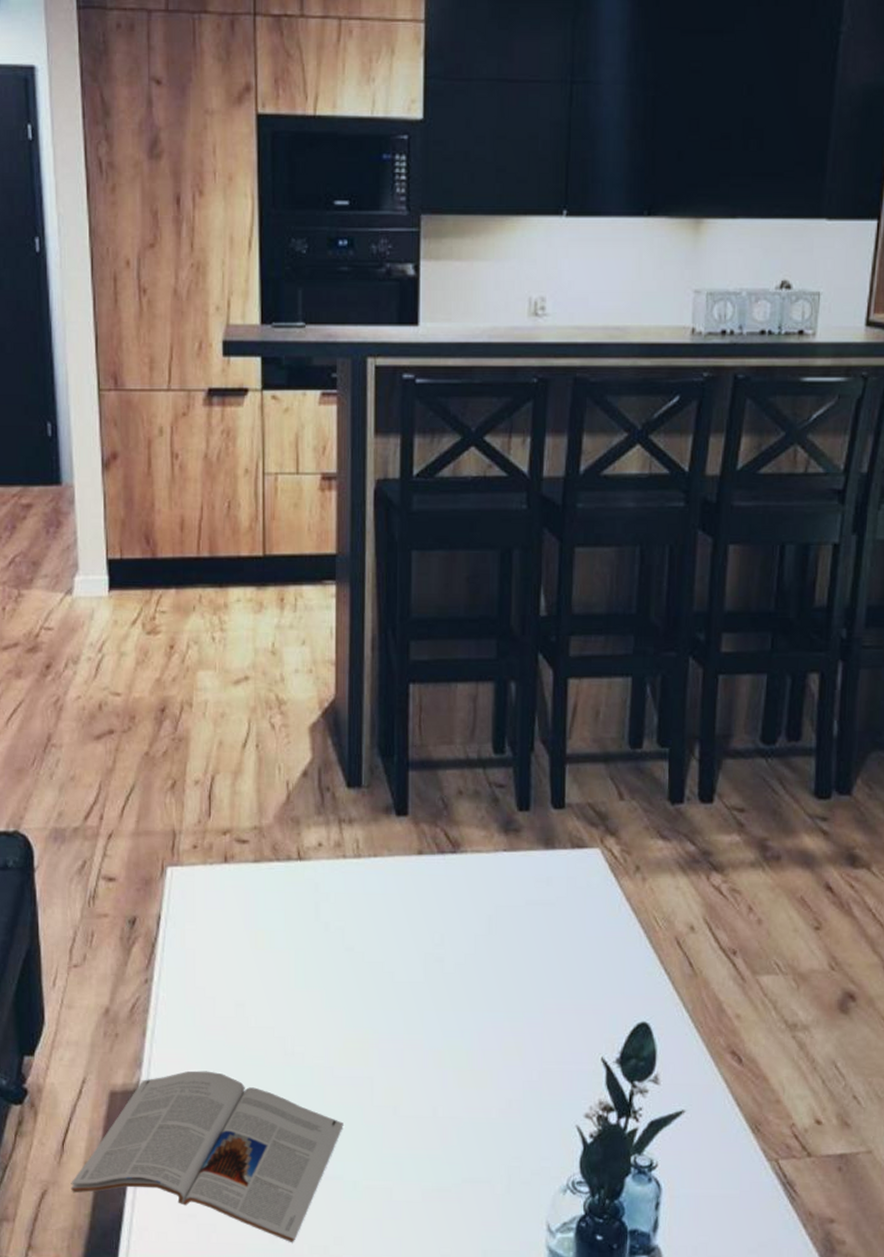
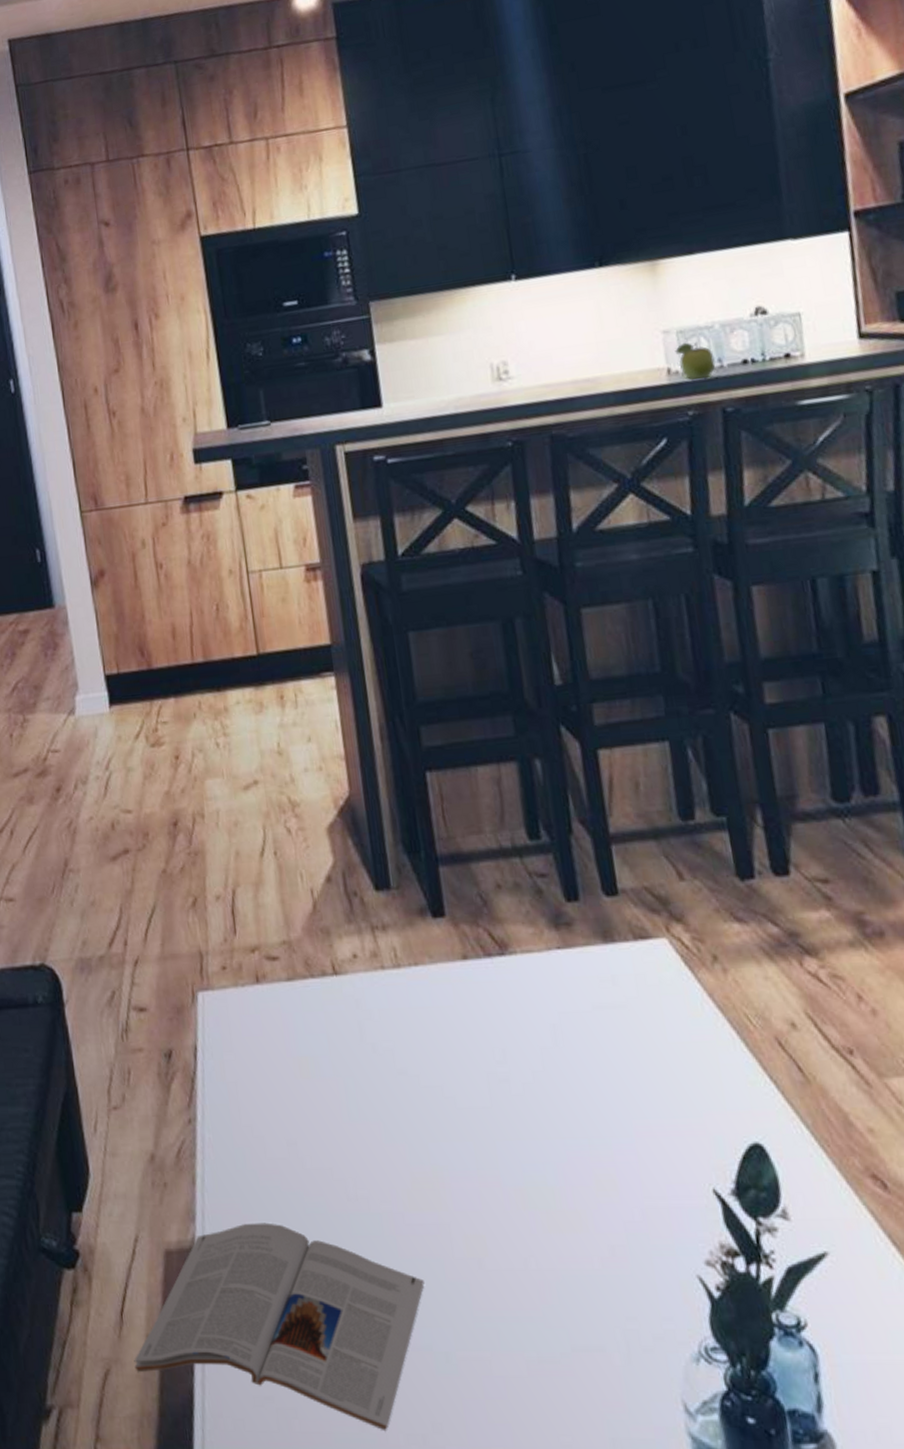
fruit: none [702,305,736,344] -> present [675,342,716,381]

